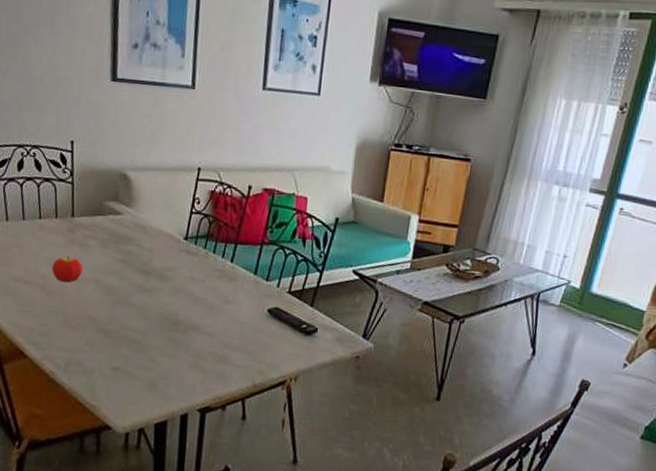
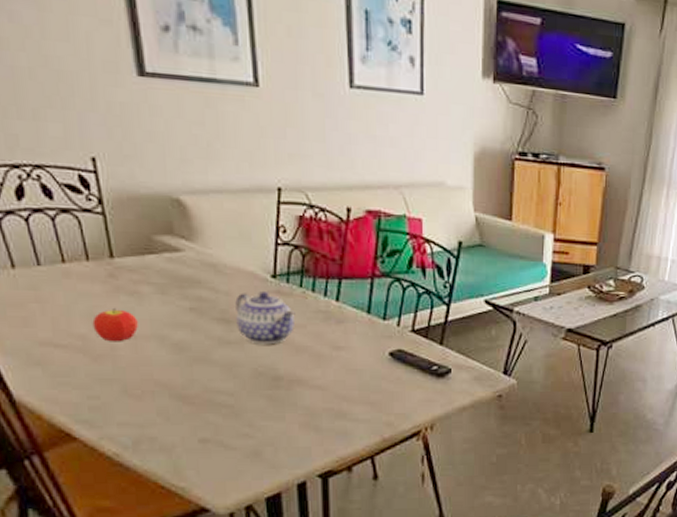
teapot: none [153,249,198,295] -> present [235,290,296,345]

